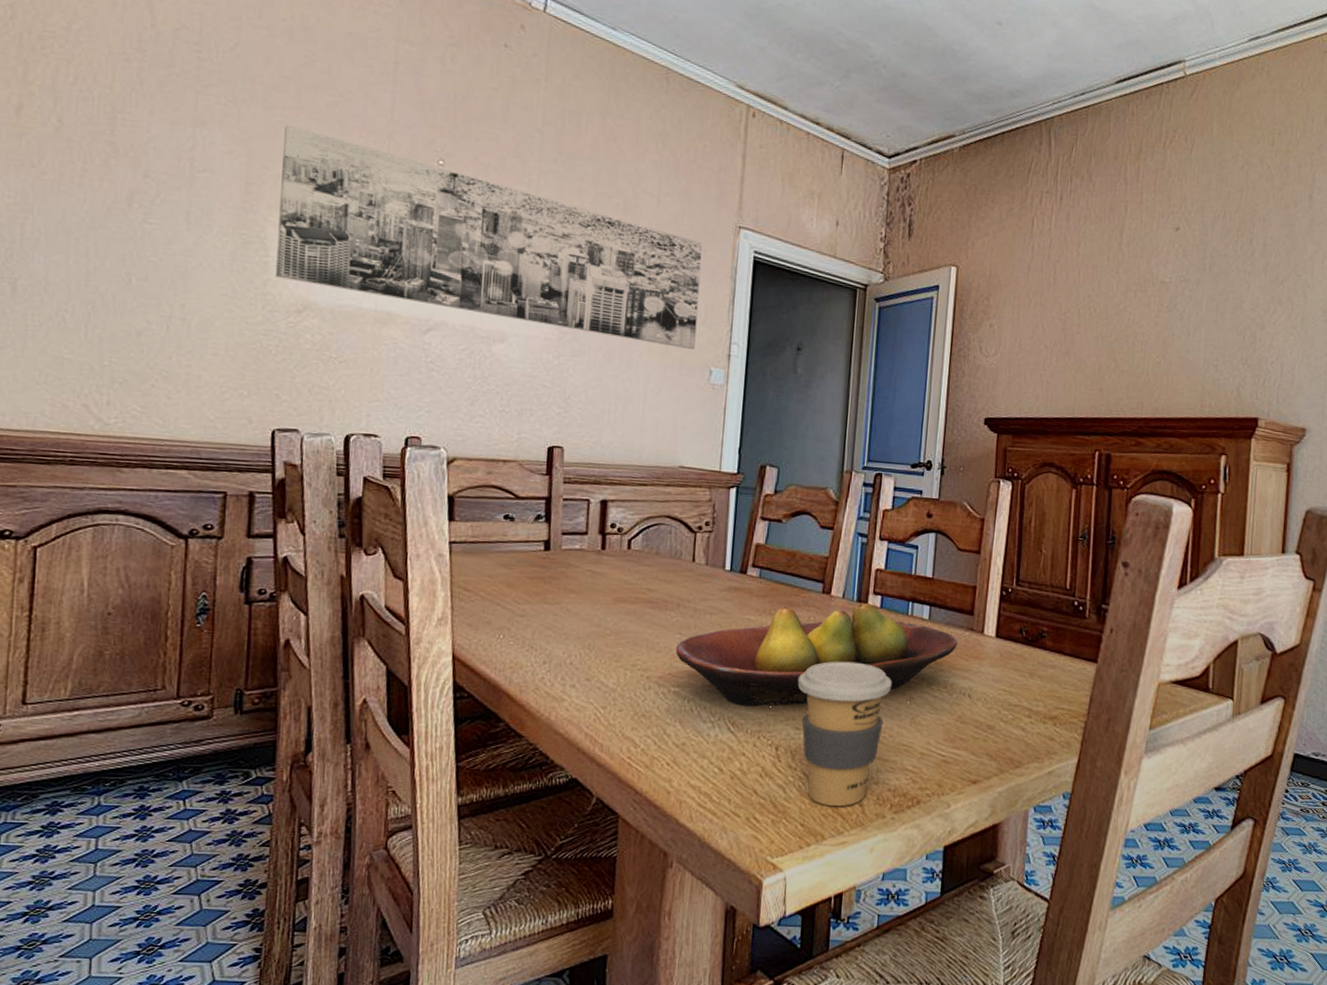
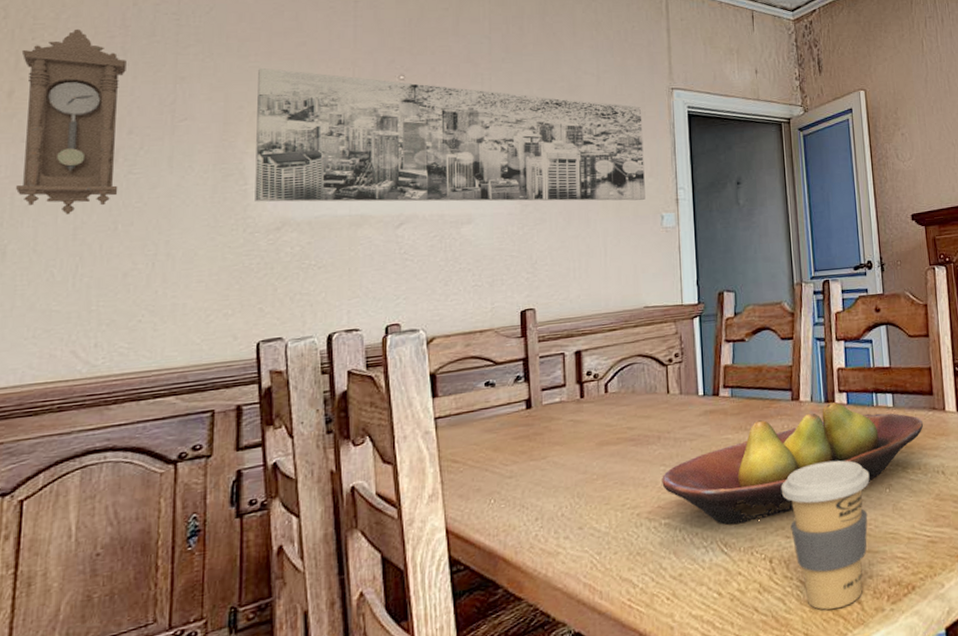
pendulum clock: none [26,44,143,257] -> present [16,28,127,215]

